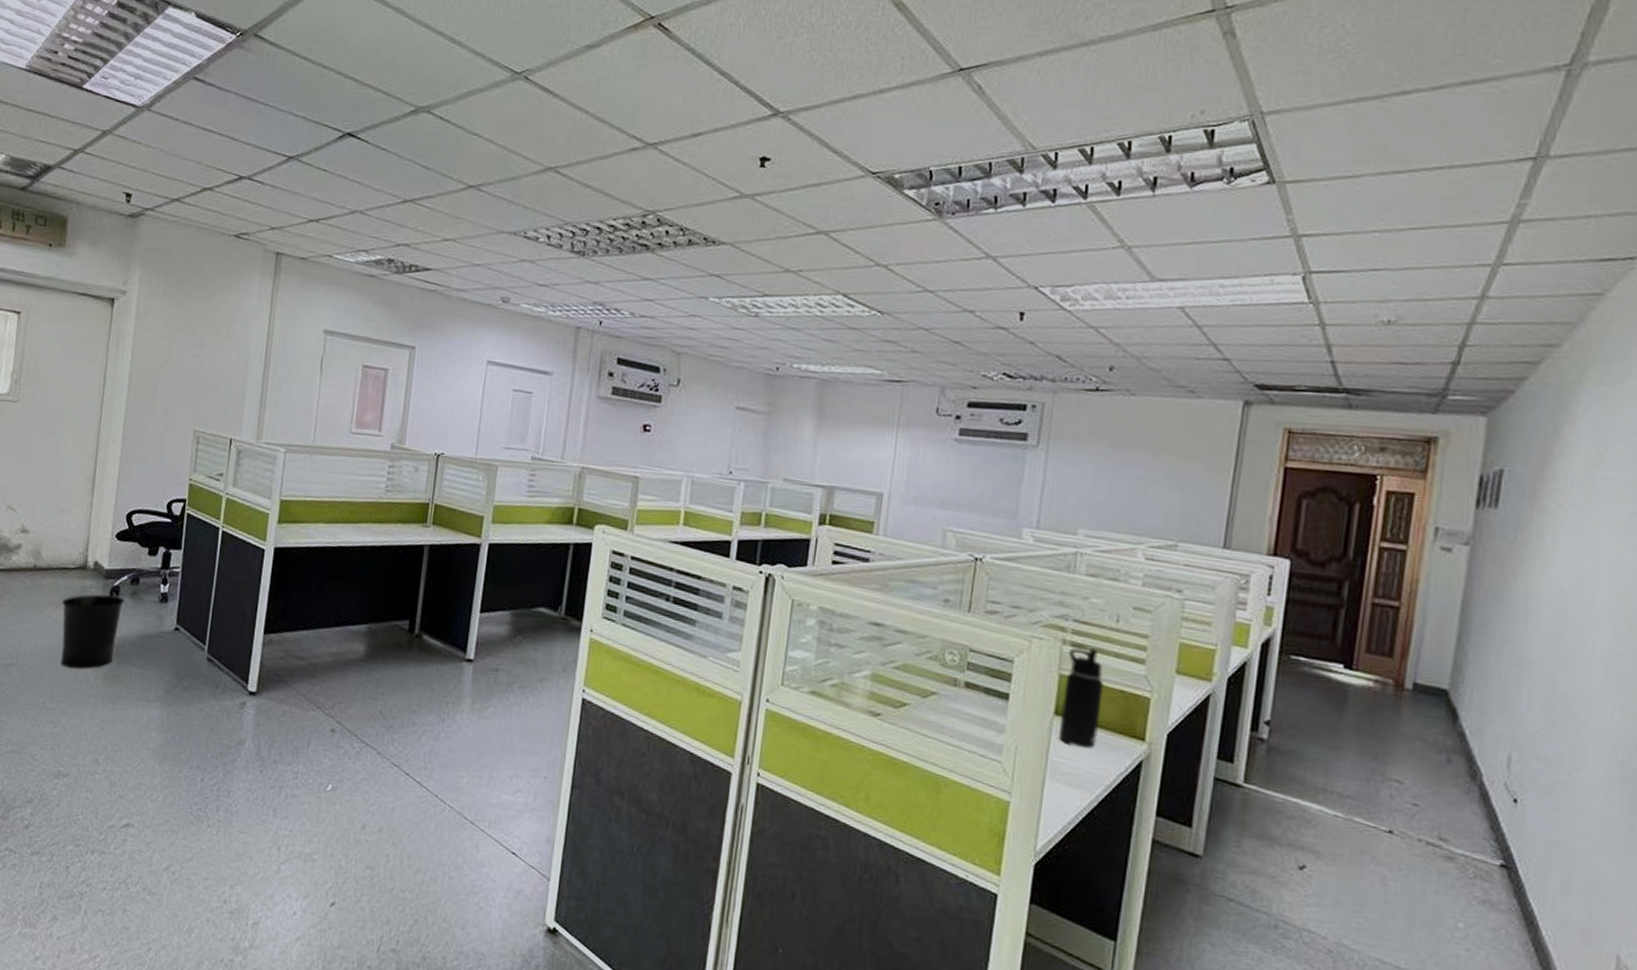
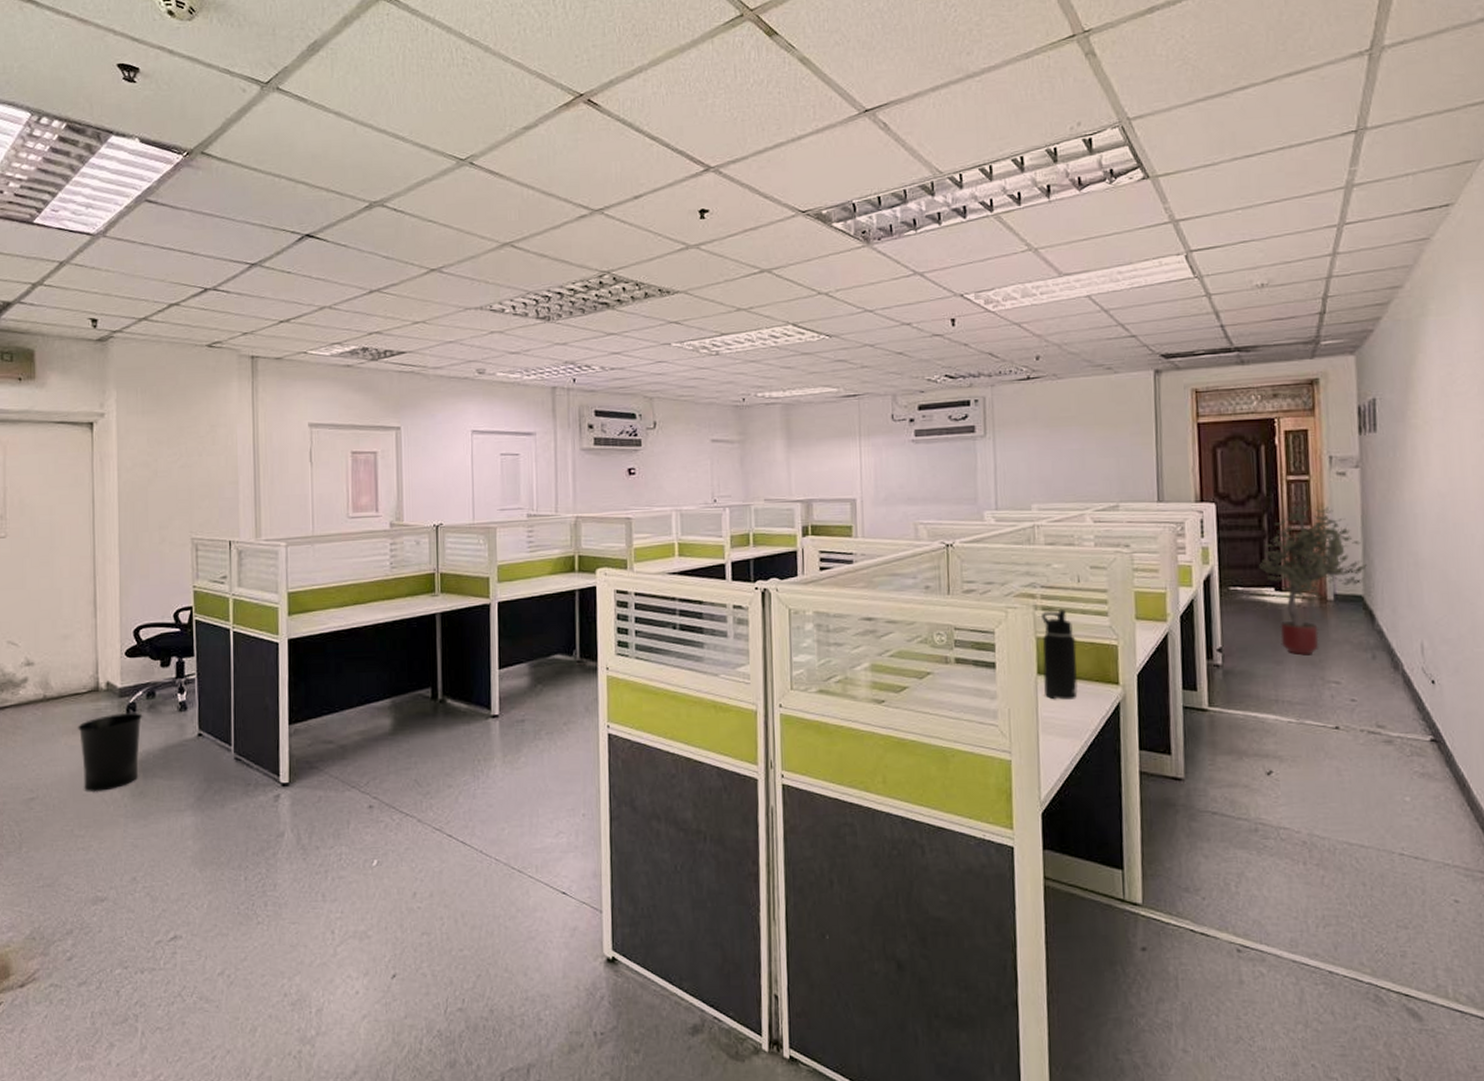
potted tree: none [1328,577,1459,747] -> present [1258,506,1367,656]

